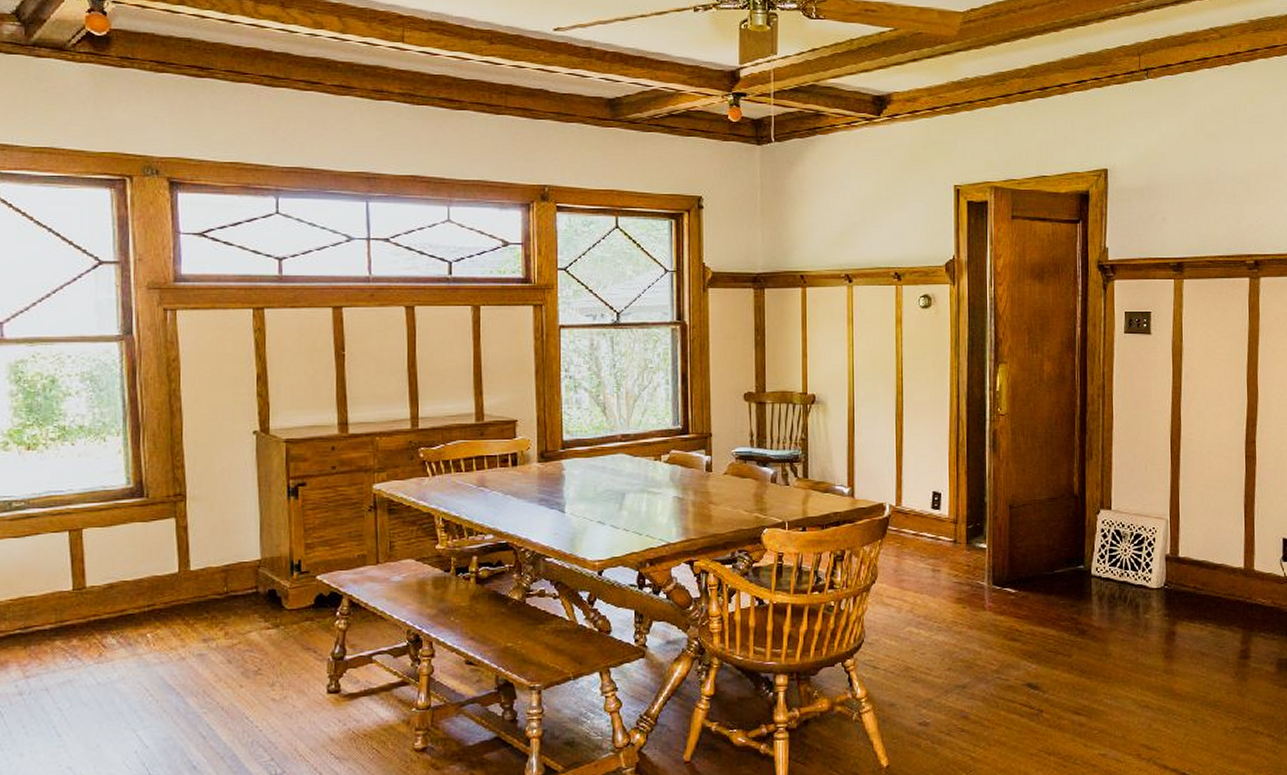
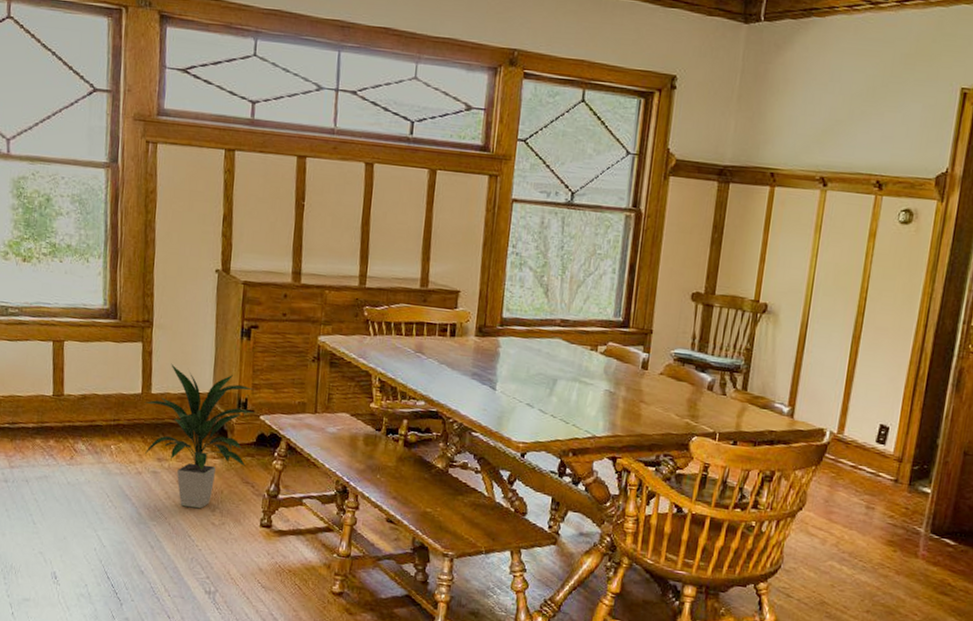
indoor plant: none [184,535,311,687] -> present [144,363,256,509]

